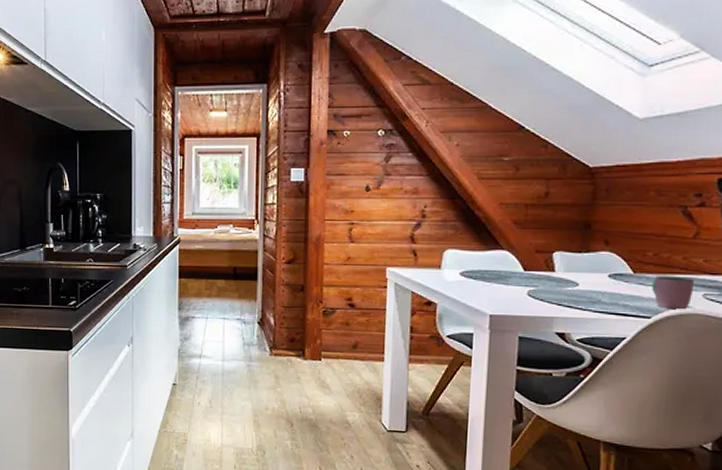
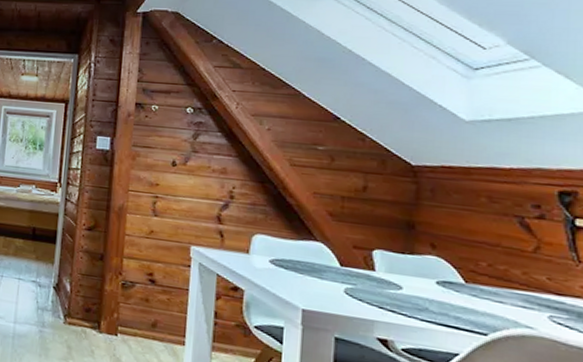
cup: present [651,276,694,310] -> none [487,289,537,331]

